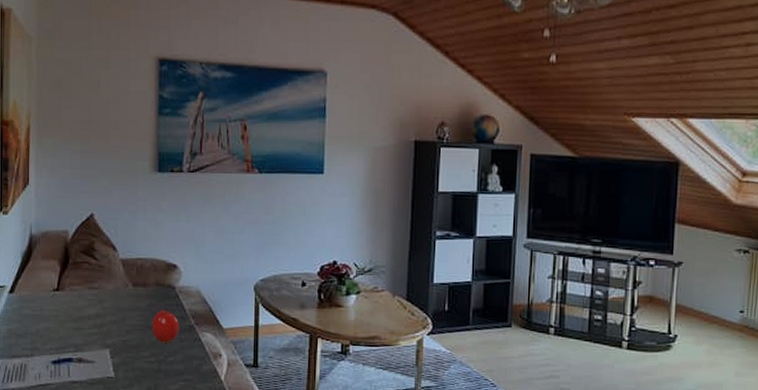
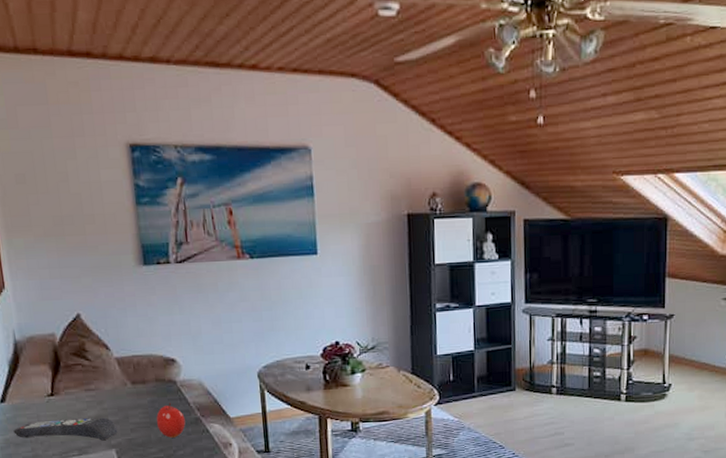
remote control: none [17,314,114,340] -> present [13,417,118,441]

